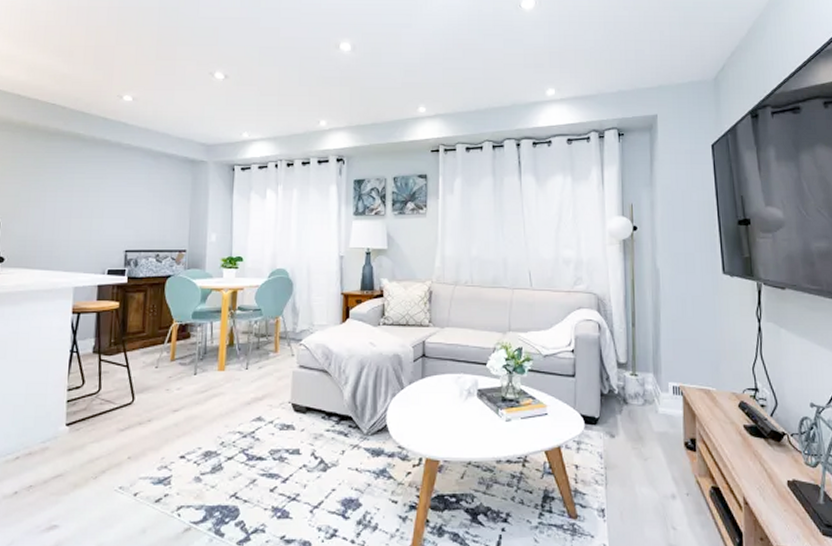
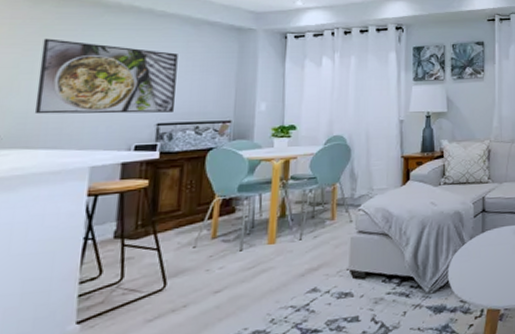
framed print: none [31,170,141,240] -> present [34,38,178,114]

